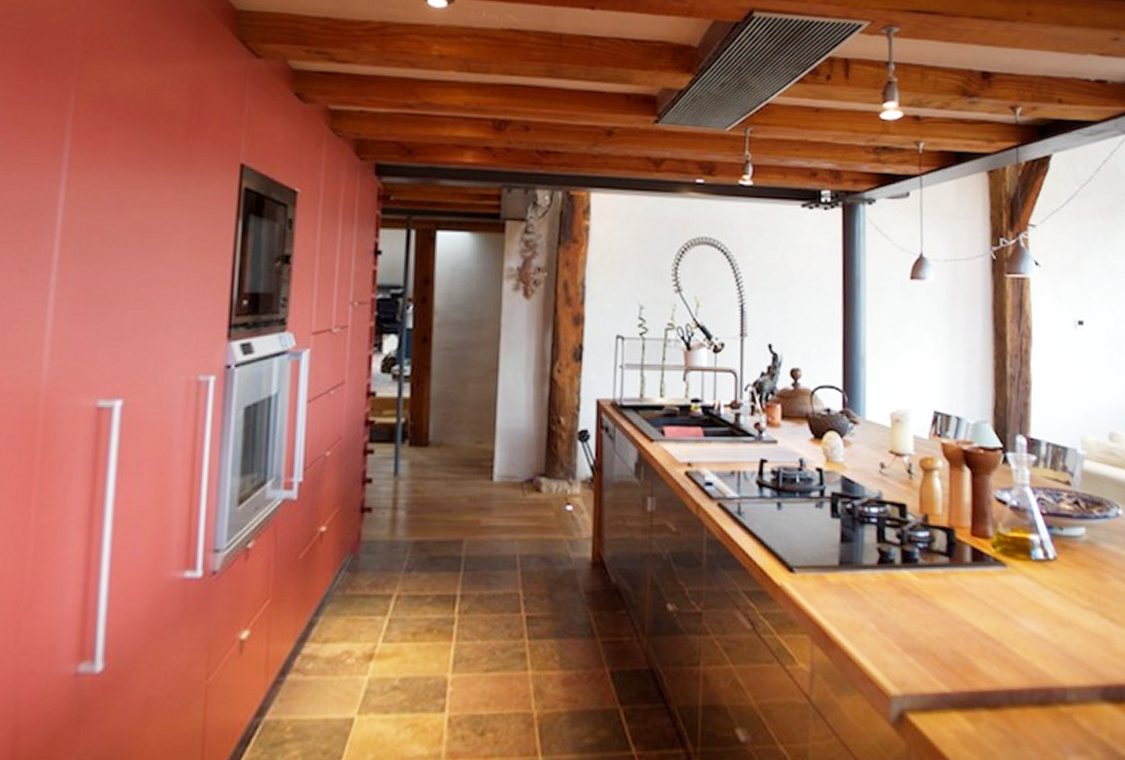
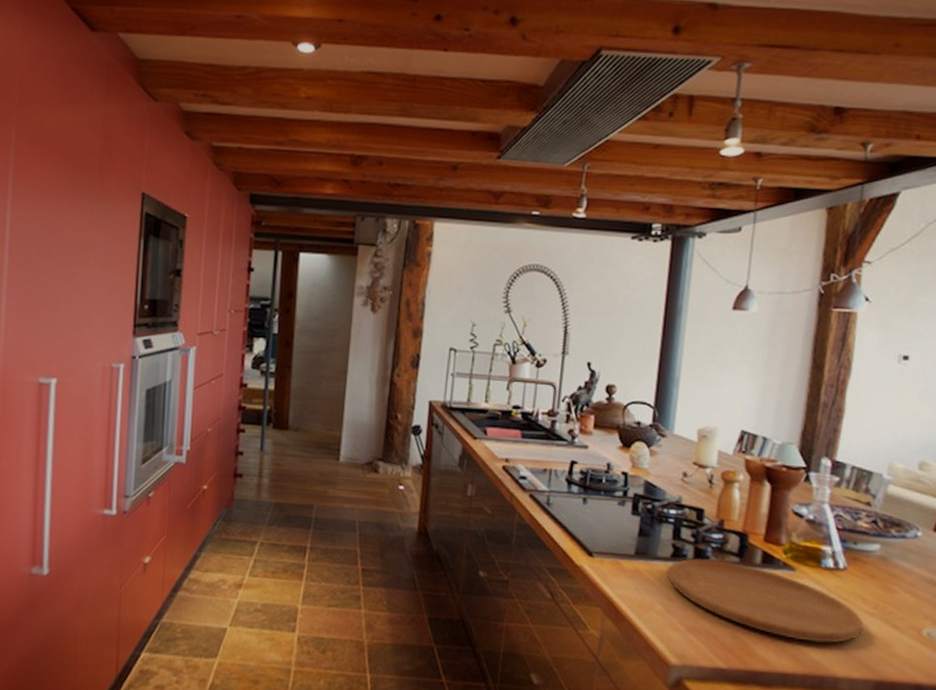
cutting board: none [876,562,1083,649] -> present [667,558,864,644]

